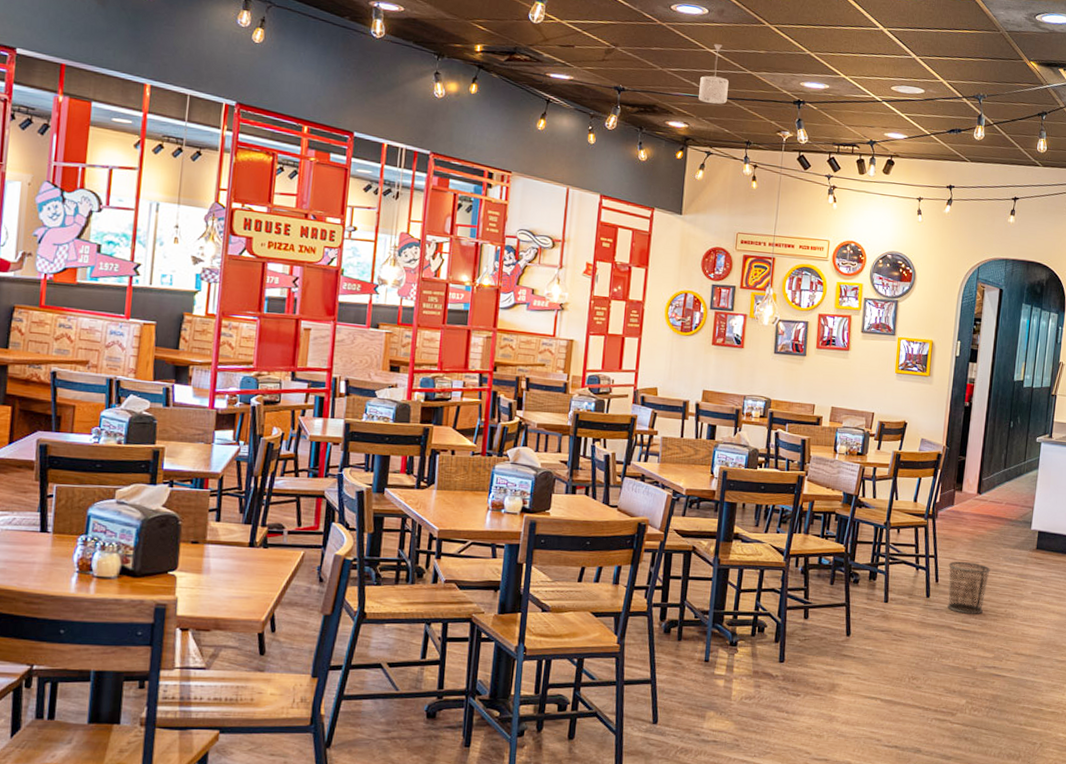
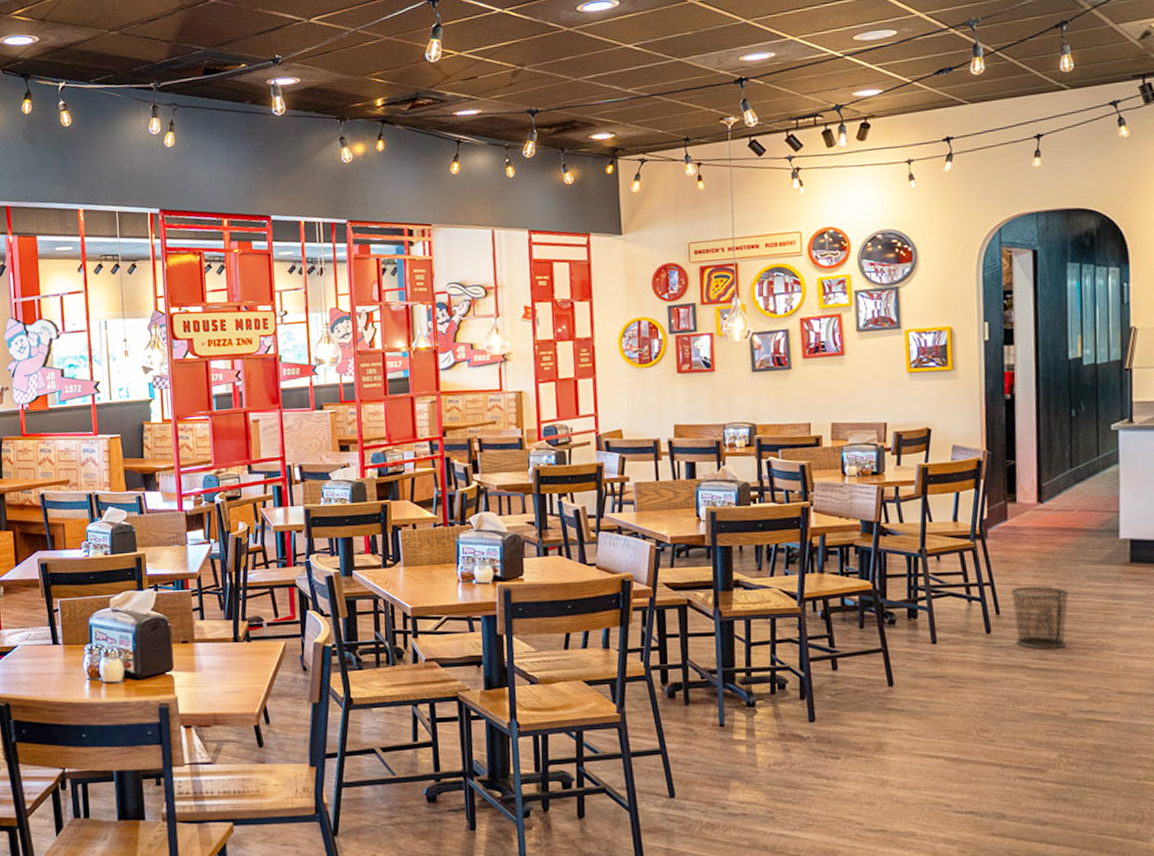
pendant lamp: present [699,44,729,104] -> none [621,36,655,105]

